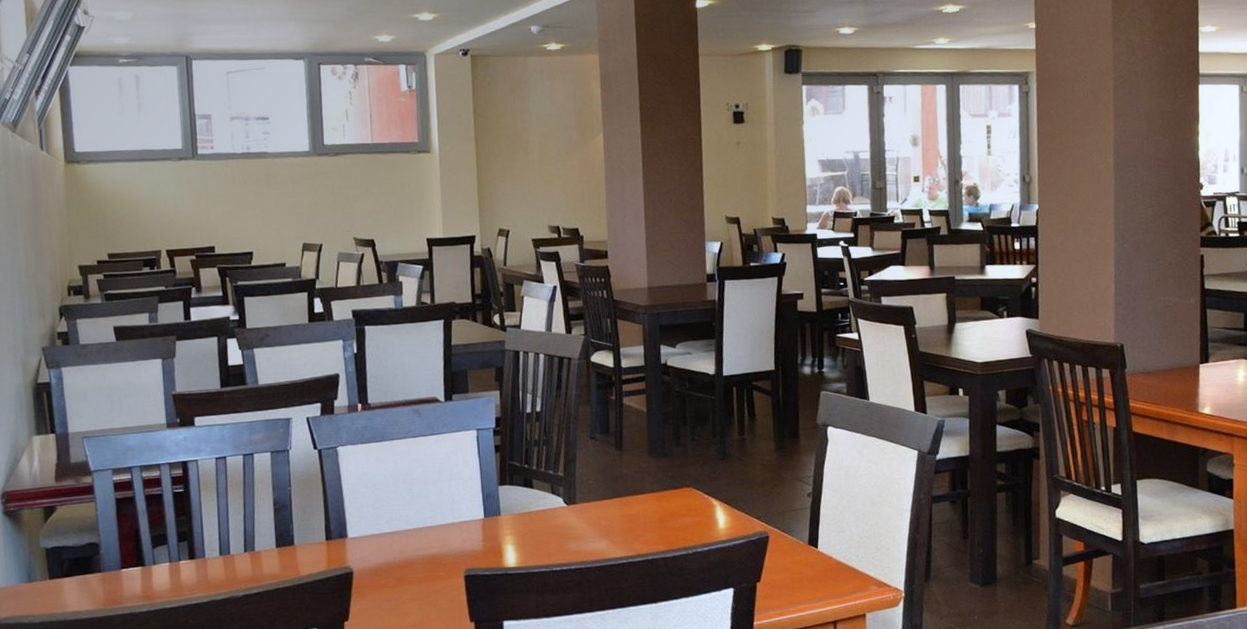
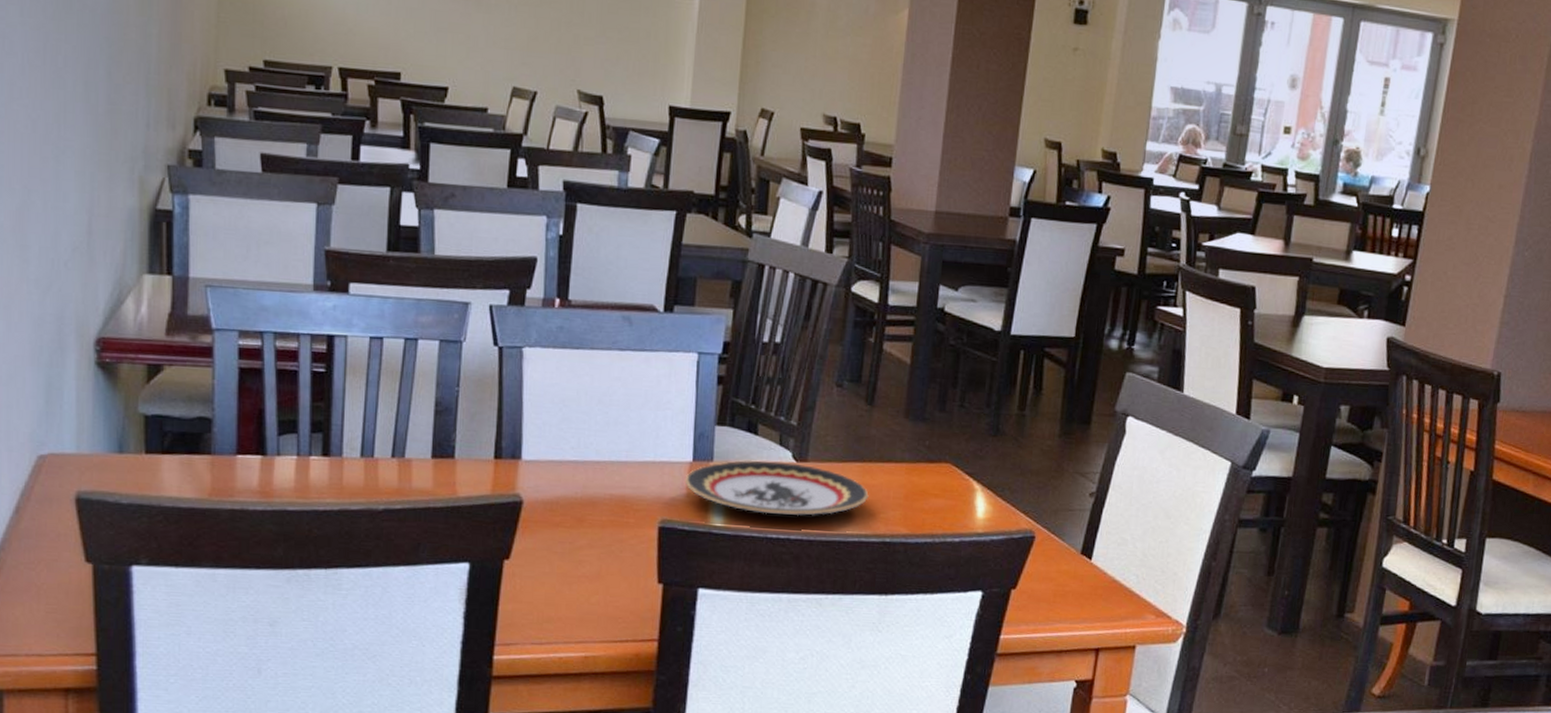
plate: none [480,507,630,552] -> present [684,460,869,516]

